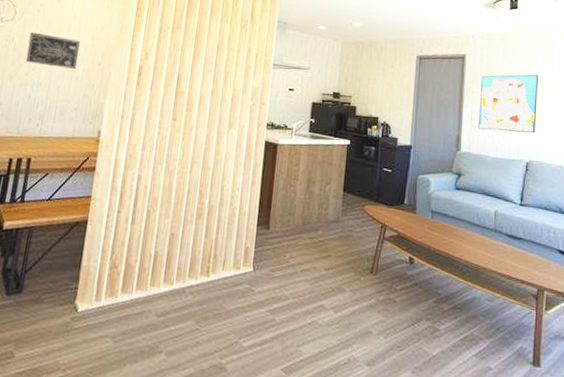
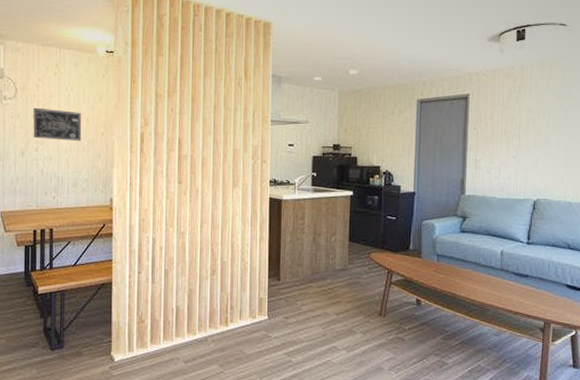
wall art: present [478,74,539,133] -> none [483,110,548,171]

